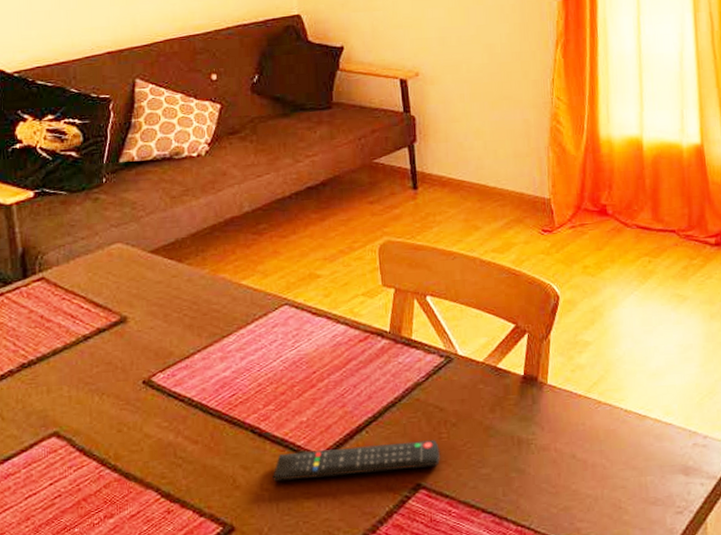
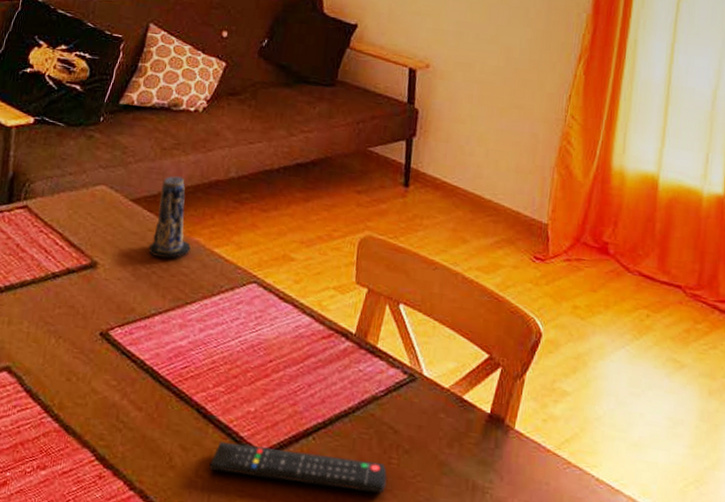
candle: none [177,220,218,300] -> present [149,176,191,259]

